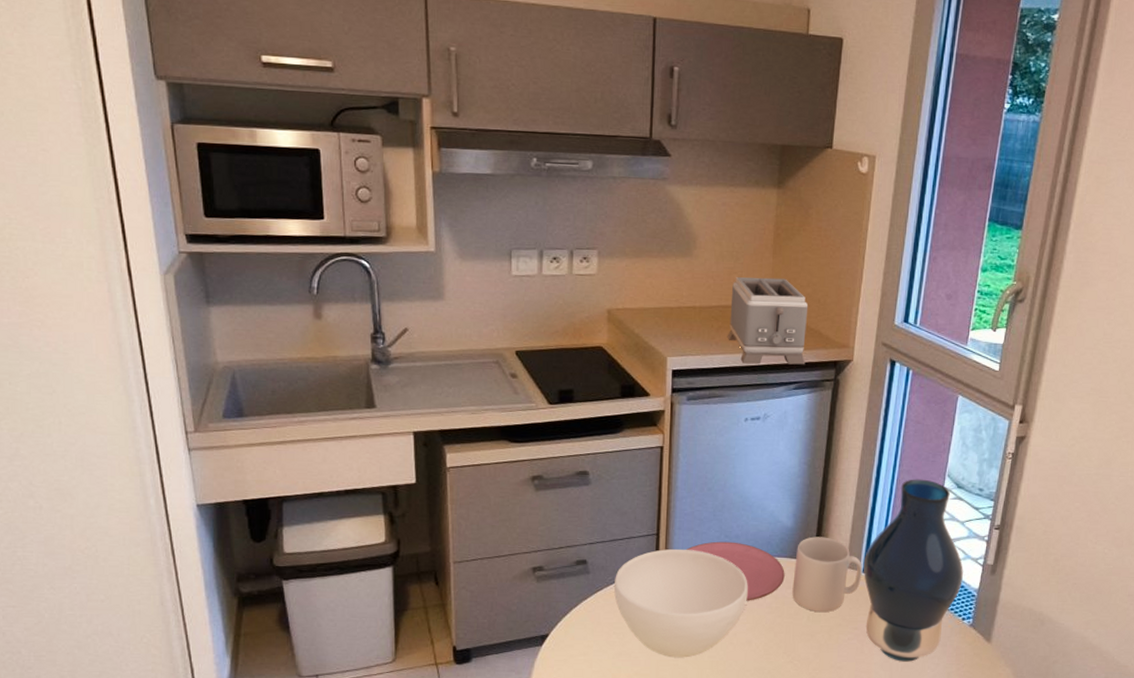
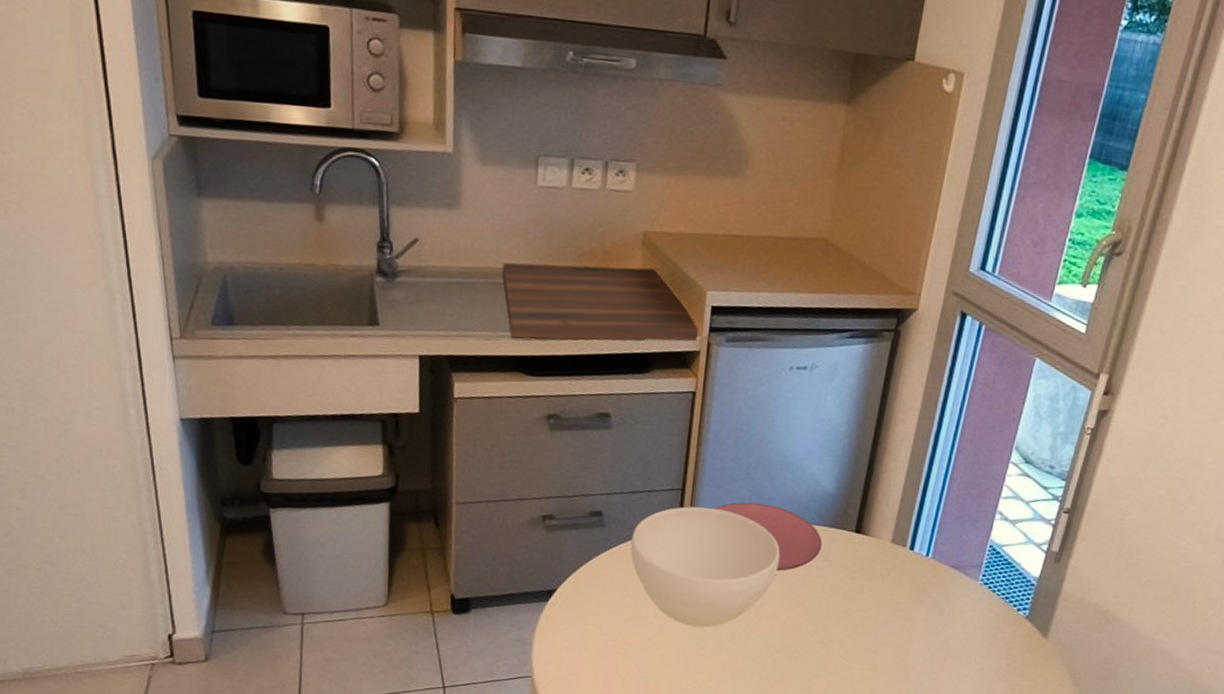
cutting board: none [484,340,661,411] -> present [502,263,698,342]
toaster: present [727,277,809,365] -> none [776,205,872,311]
mug: present [792,536,863,612] -> none [828,505,910,590]
vase: present [863,479,963,662] -> none [908,449,1024,652]

